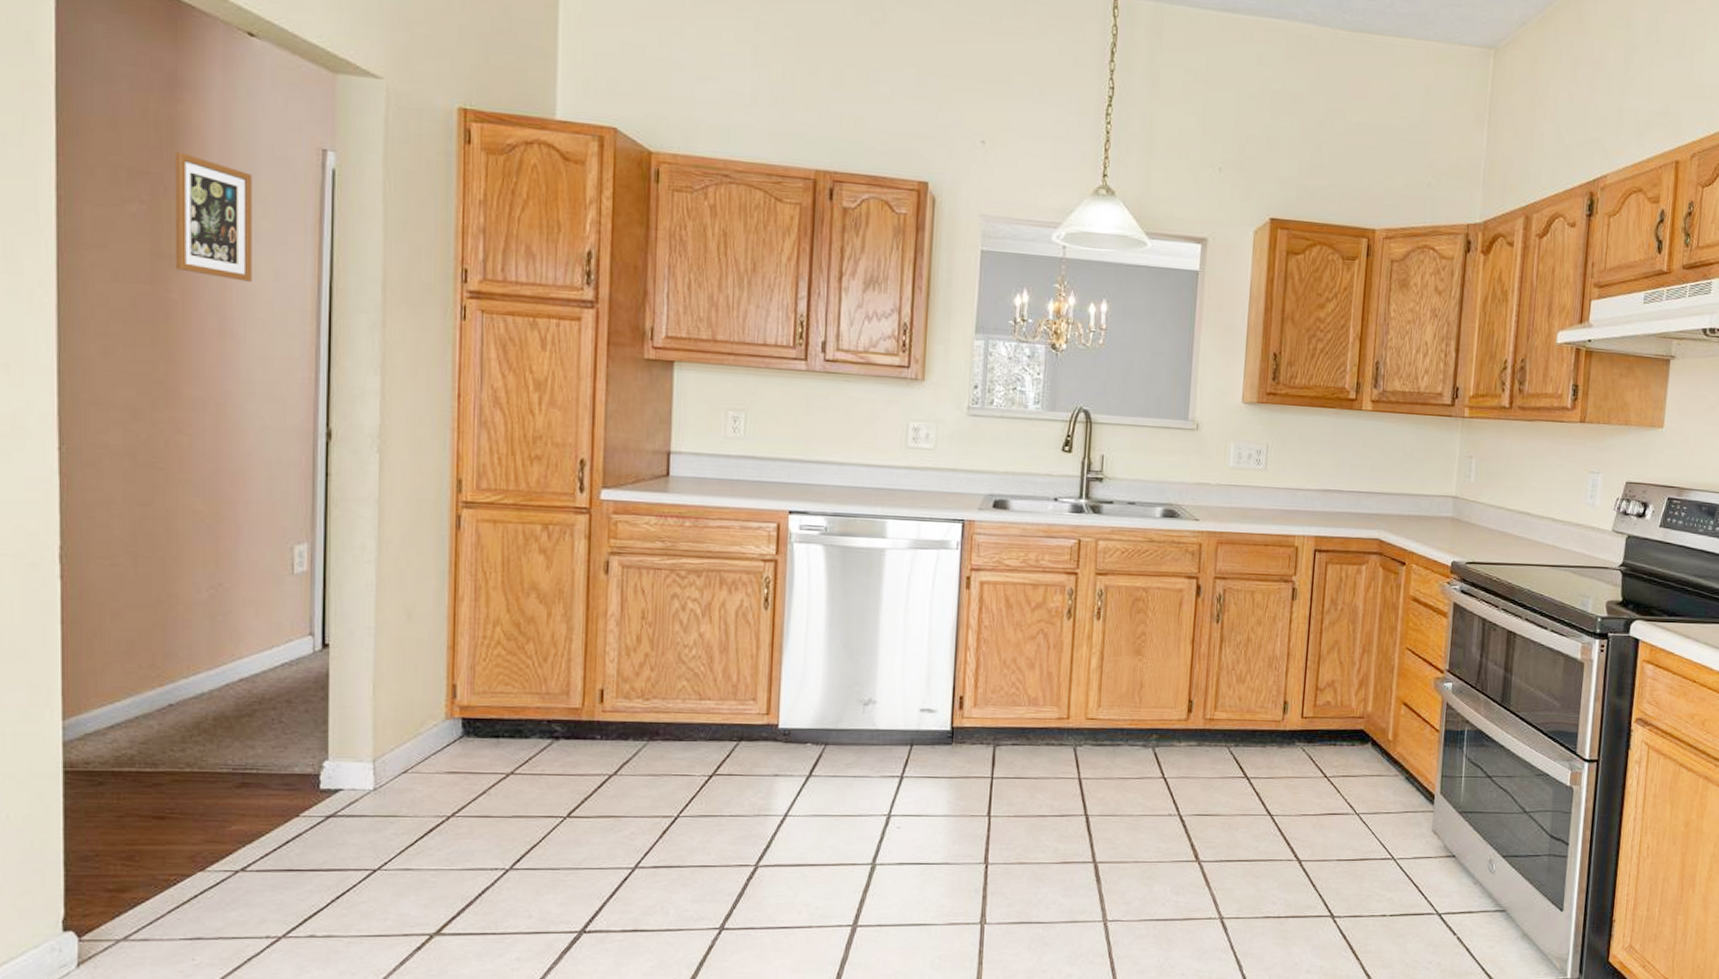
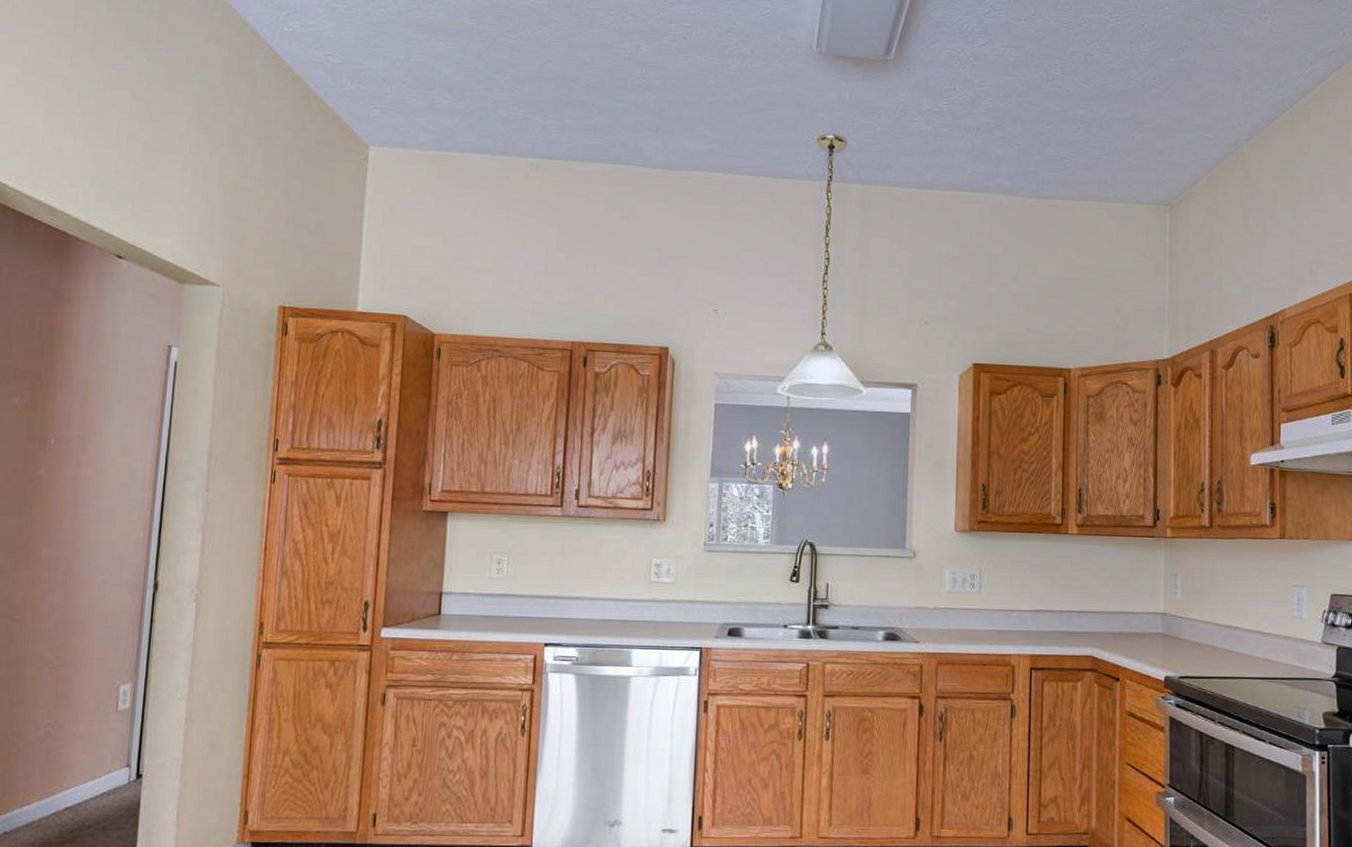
picture frame: present [174,151,252,282] -> none [45,353,111,458]

